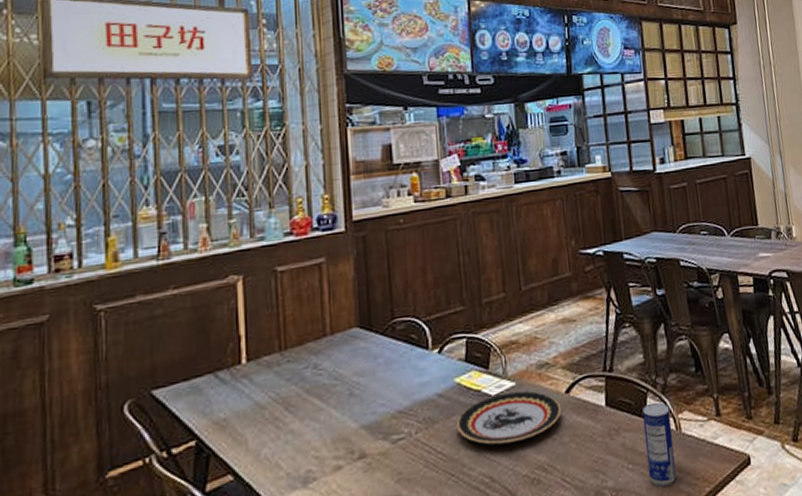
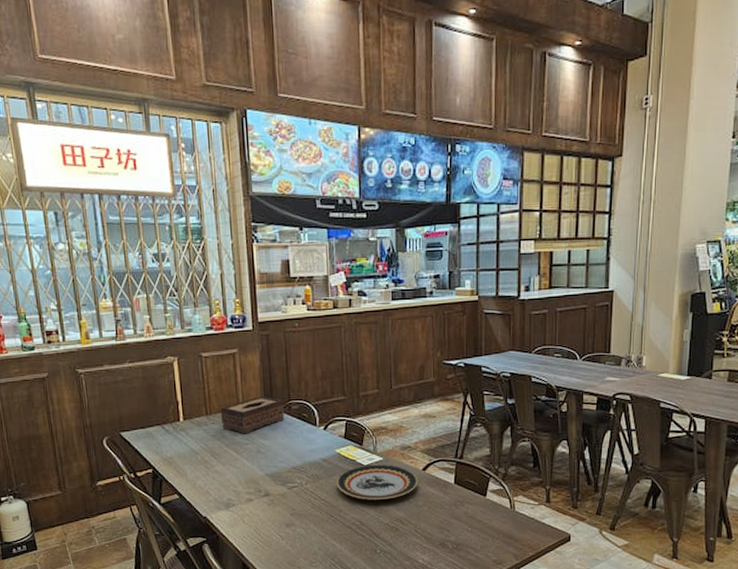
tissue box: none [299,316,387,373] -> present [220,396,285,434]
beverage can: present [642,402,676,488] -> none [483,486,507,547]

